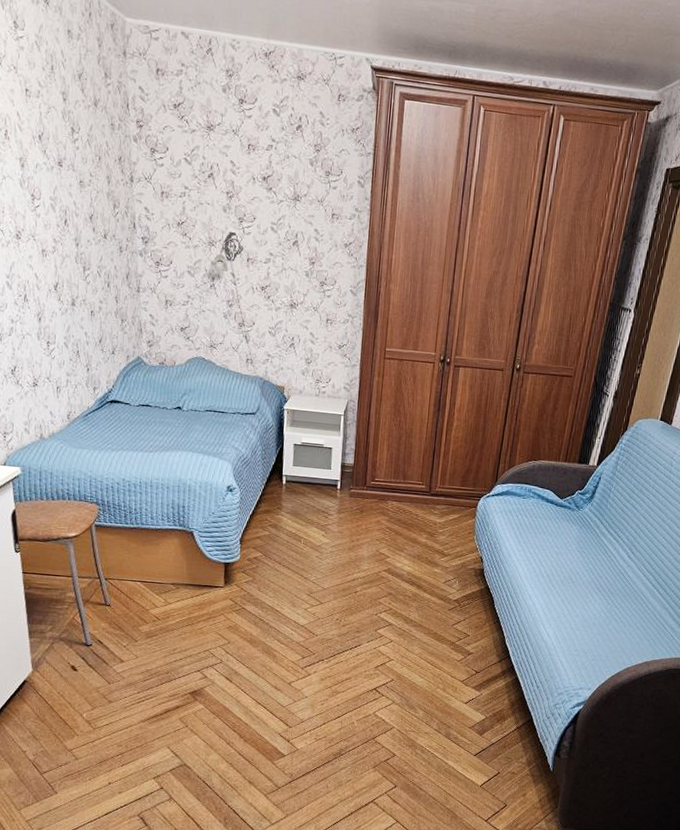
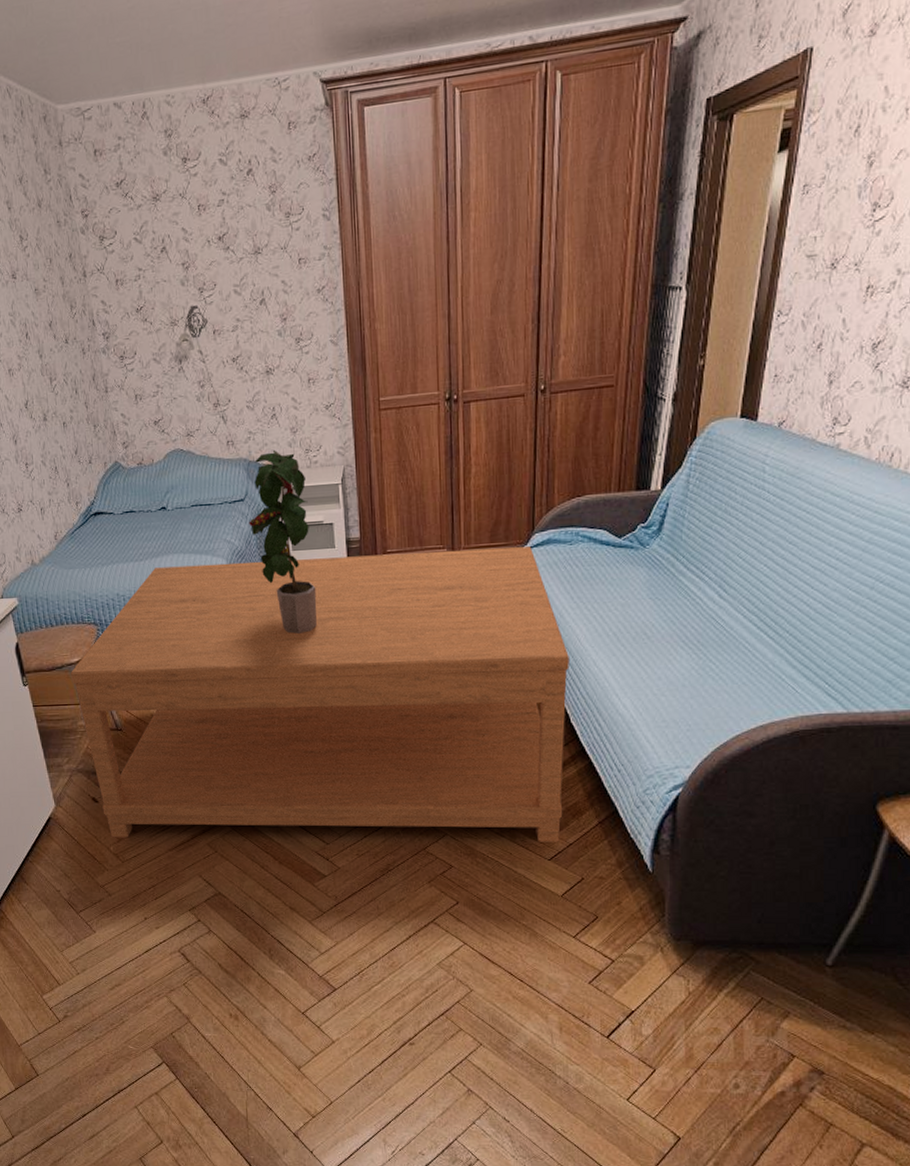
coffee table: none [65,461,511,741] -> present [70,546,569,842]
potted plant: none [257,374,313,540] -> present [249,449,317,634]

